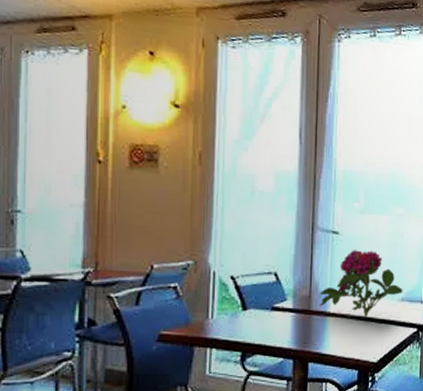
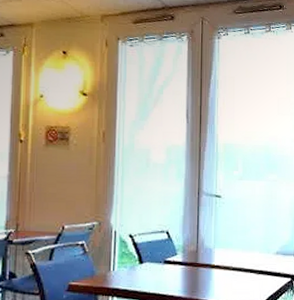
flower: present [319,250,403,318] -> none [205,211,278,269]

